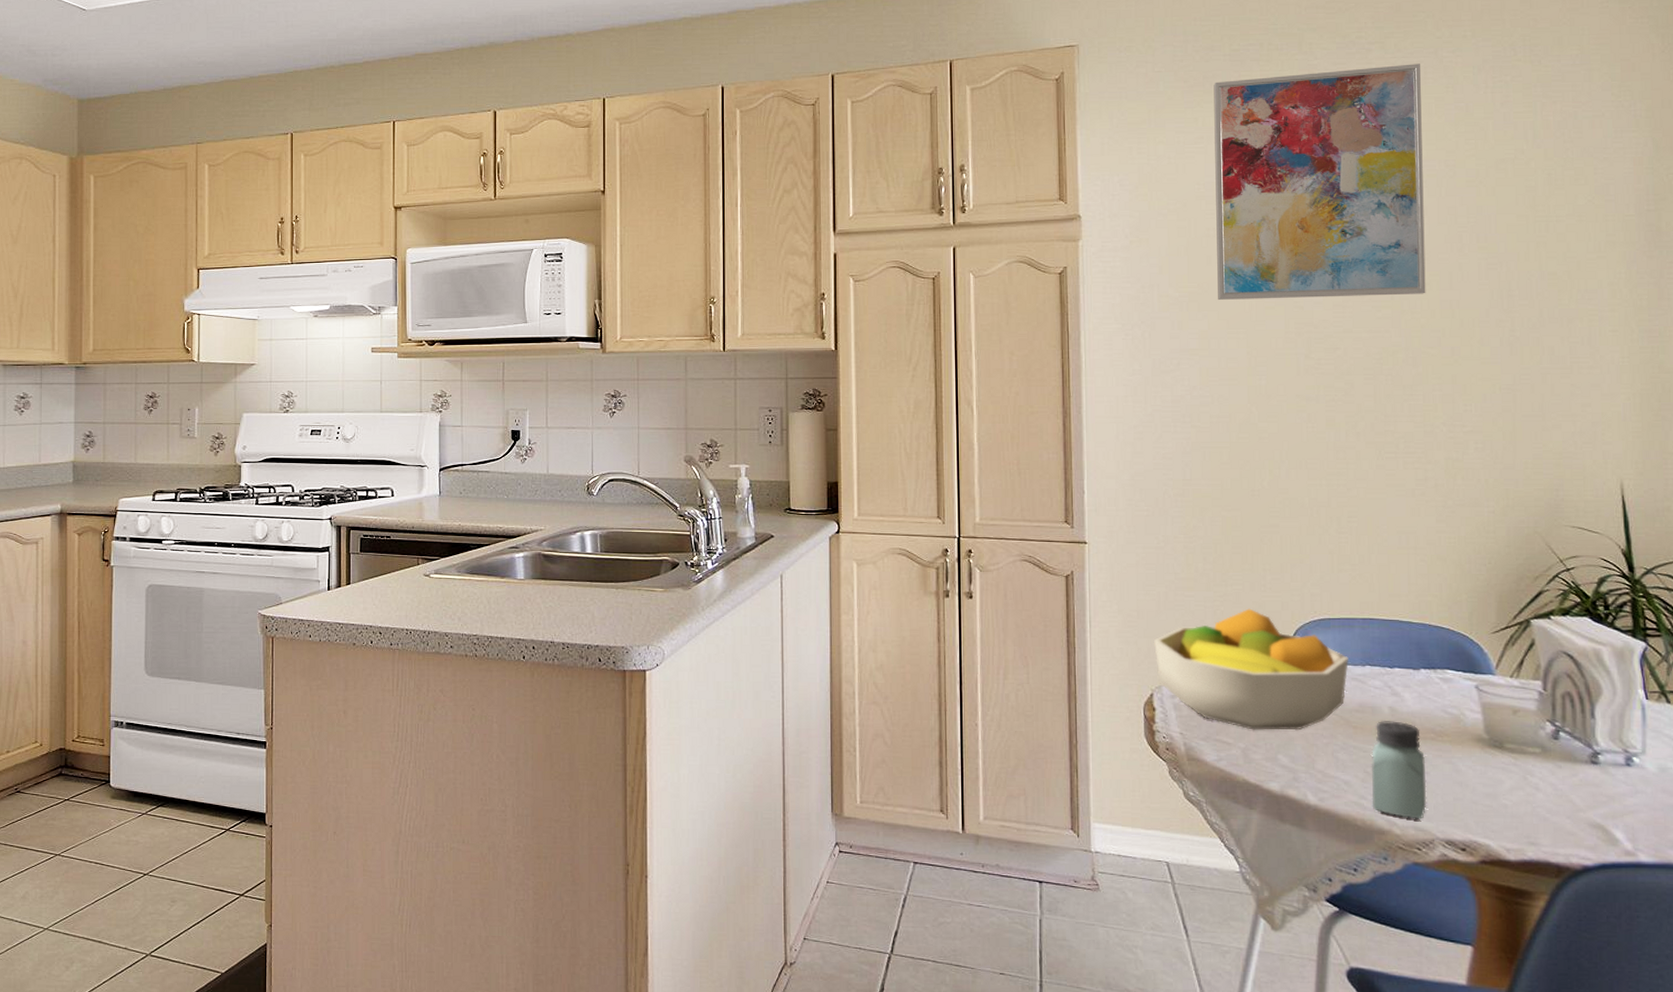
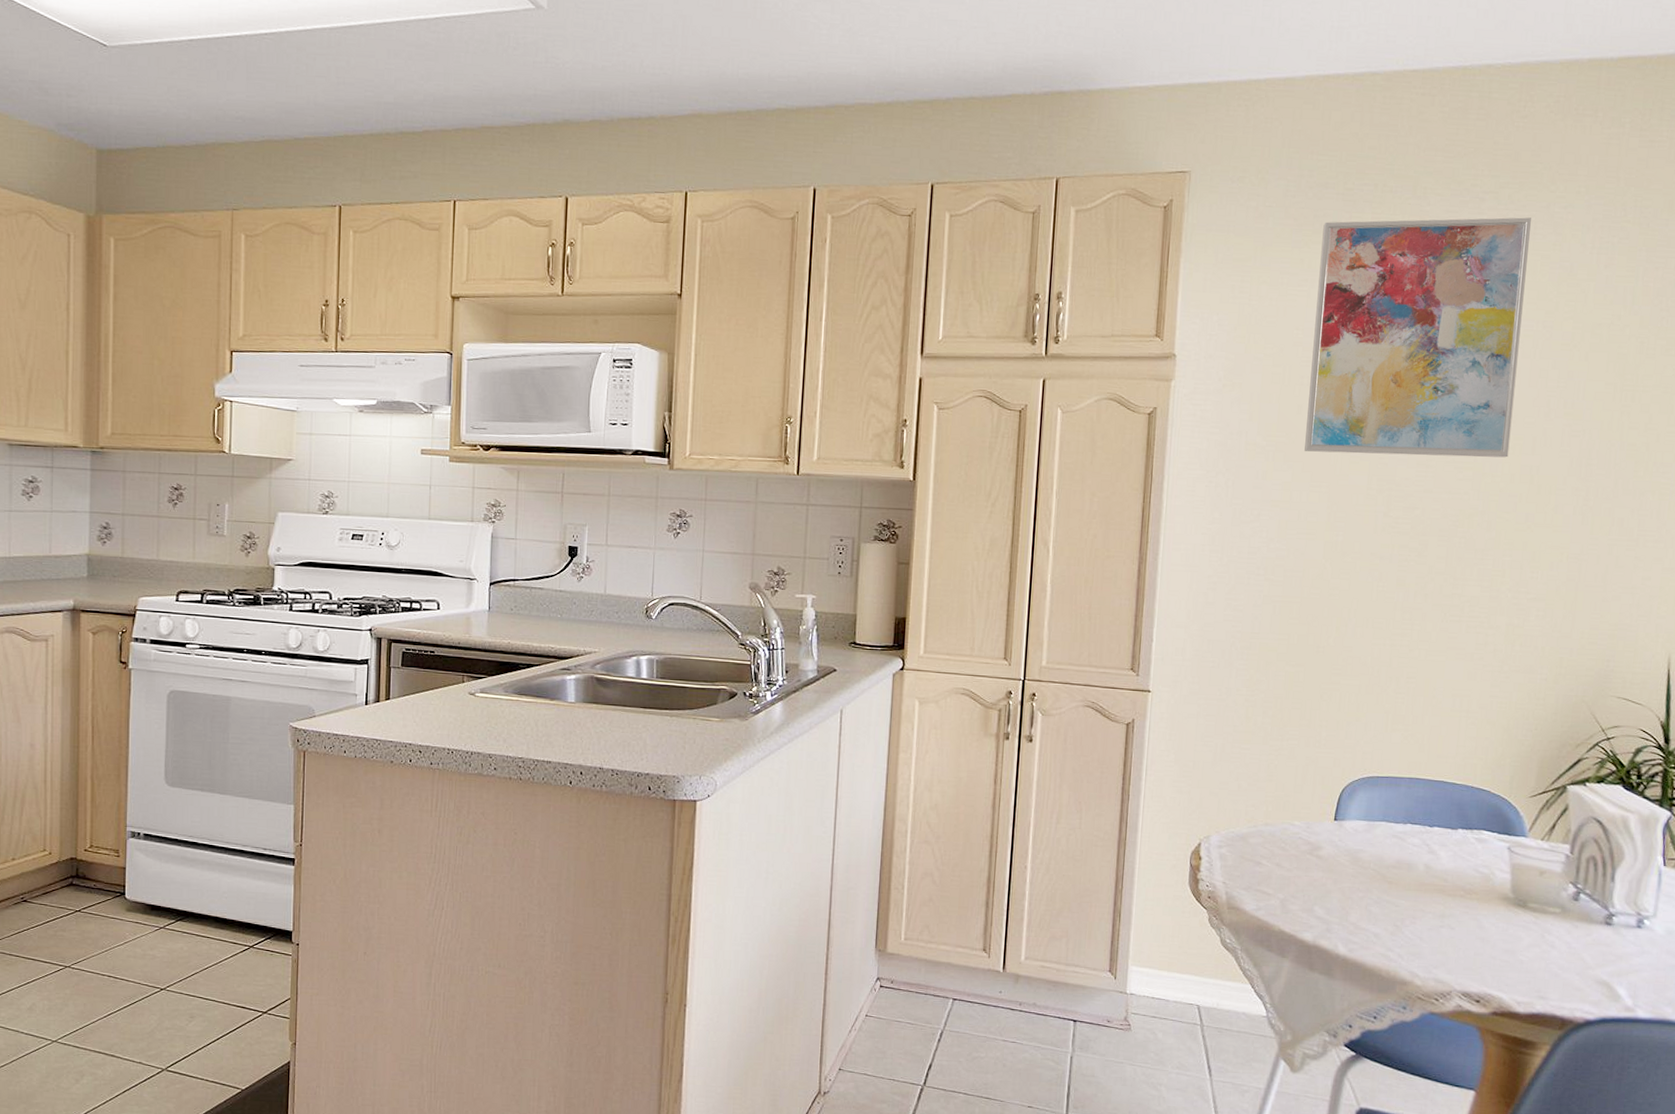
fruit bowl: present [1154,608,1349,731] -> none [1206,763,1392,884]
saltshaker: present [1371,721,1427,819] -> none [1397,877,1452,972]

